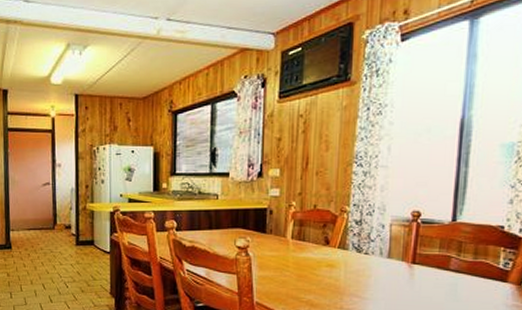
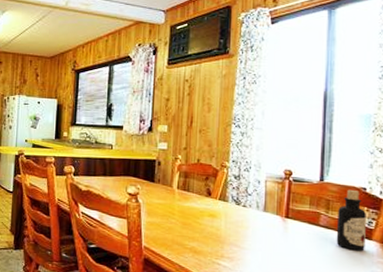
bottle: none [467,228,504,295] -> present [336,189,368,251]

